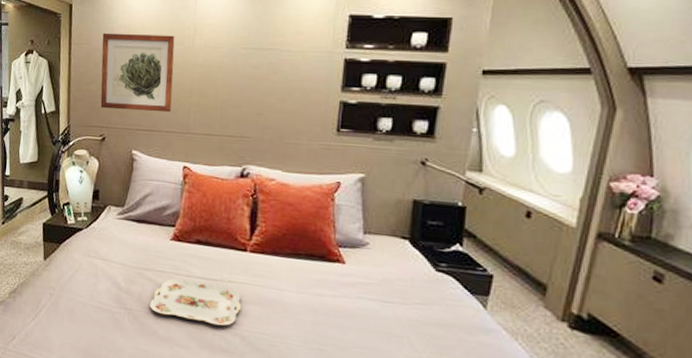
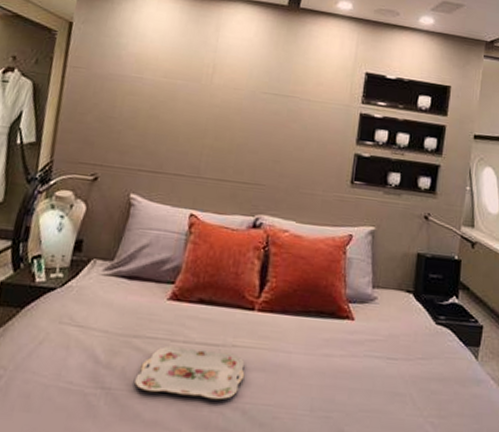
wall art: present [100,33,175,113] -> none [95,58,192,154]

